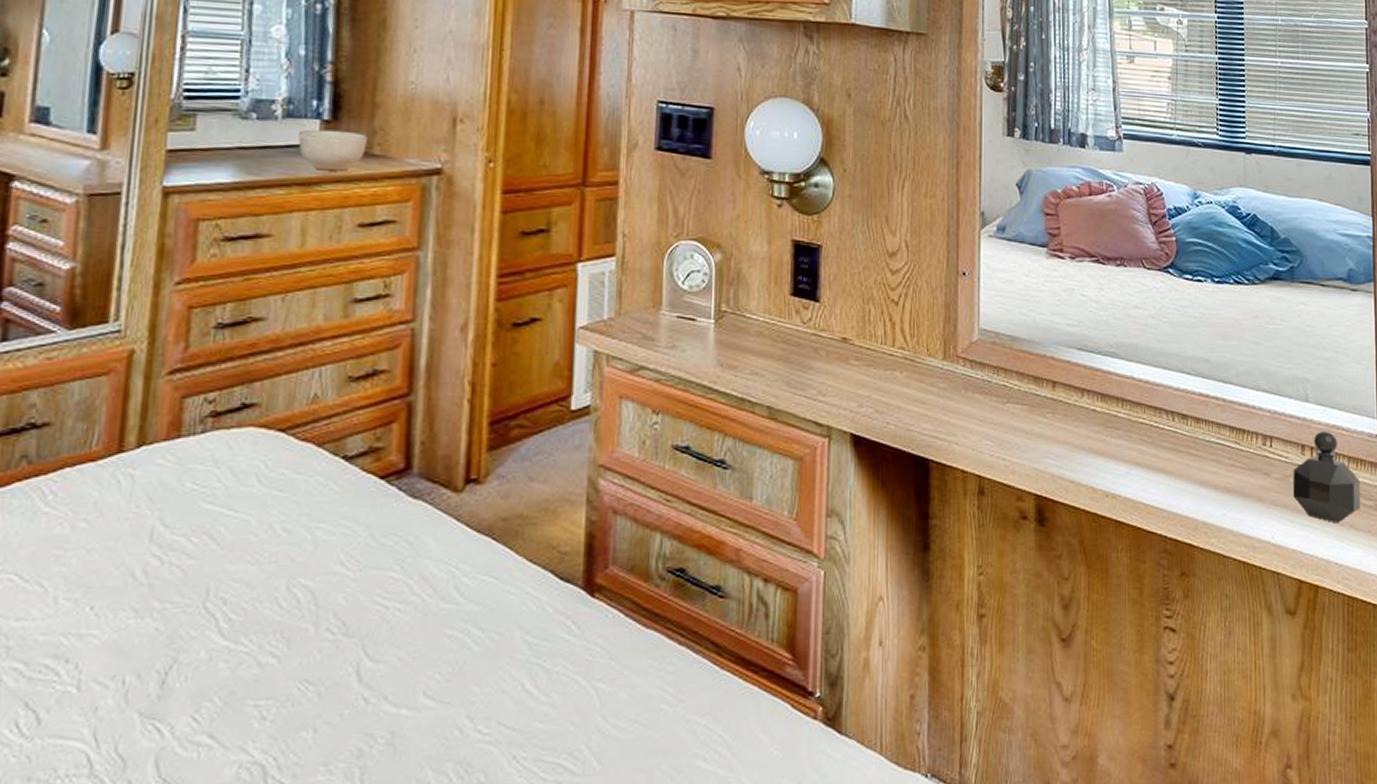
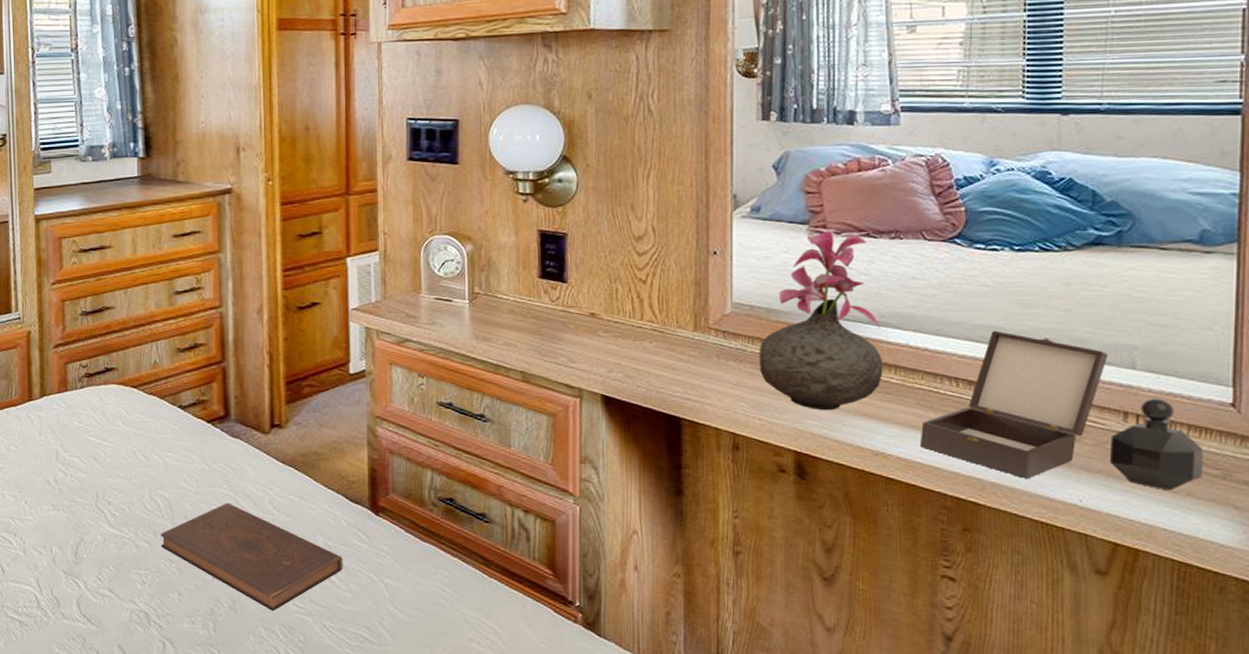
book: none [296,591,545,744] -> present [161,503,343,612]
bowl: present [298,129,369,171] -> none [123,164,174,196]
vase: none [1003,255,1112,449] -> present [759,231,883,411]
jewelry box: none [1143,363,1288,517] -> present [919,331,1109,479]

